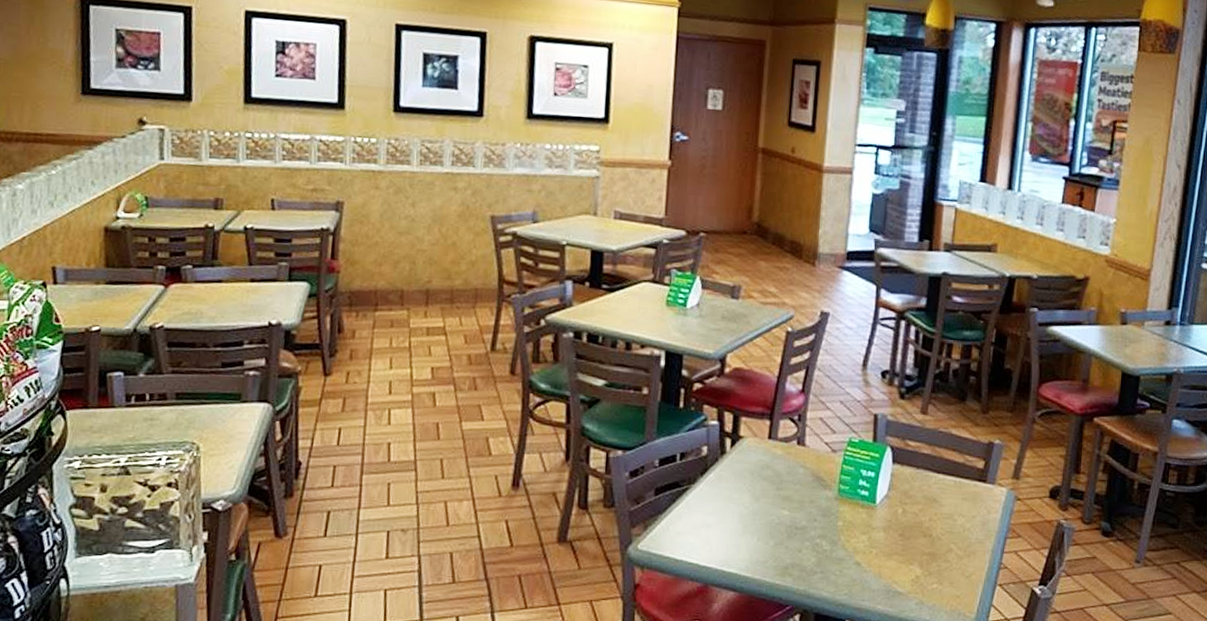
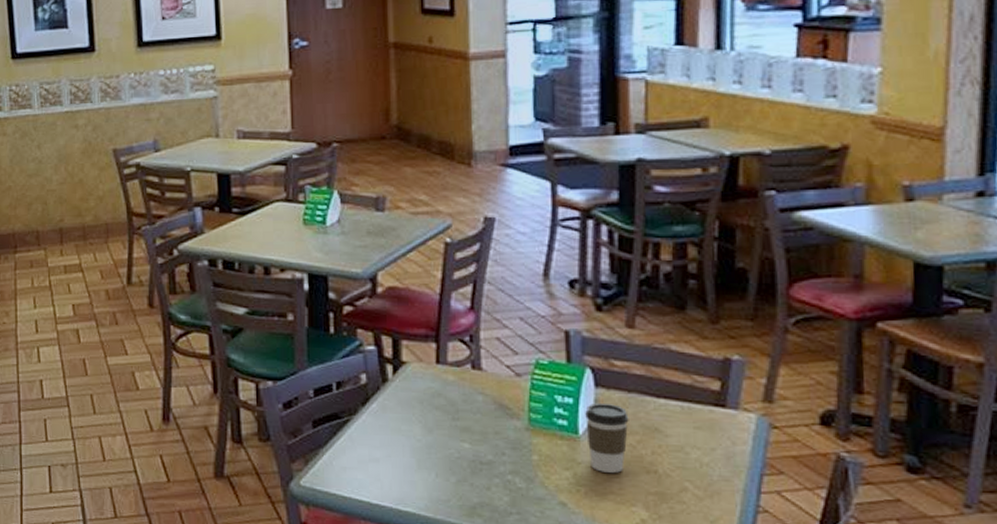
coffee cup: none [882,476,915,537] -> present [585,402,629,473]

